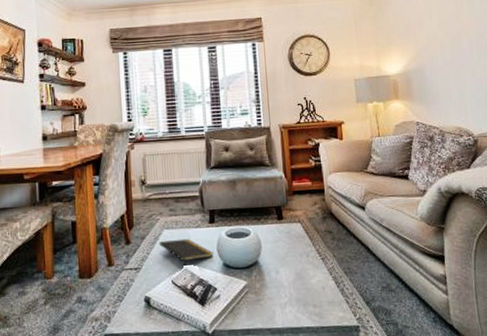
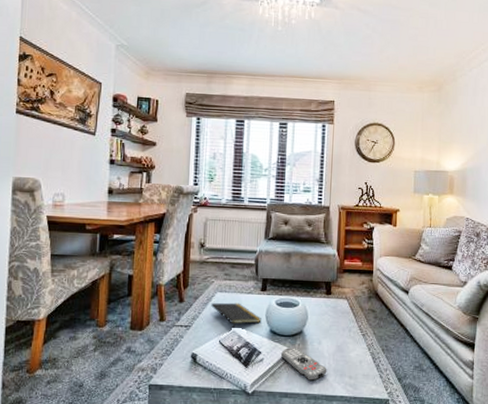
remote control: none [238,279,289,314] -> present [281,346,327,381]

